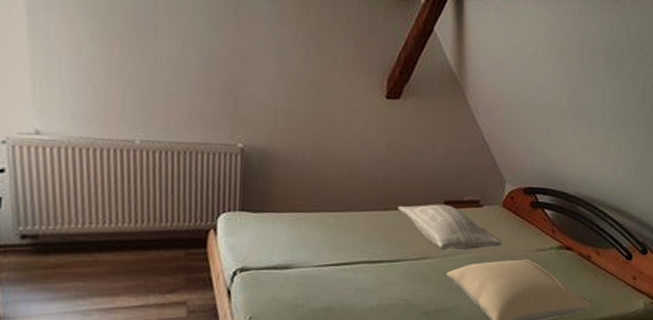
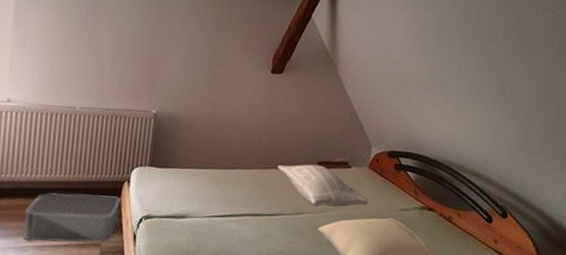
storage bin: none [82,245,207,304] -> present [23,192,120,243]

